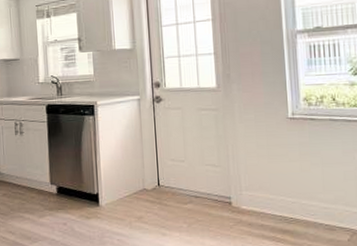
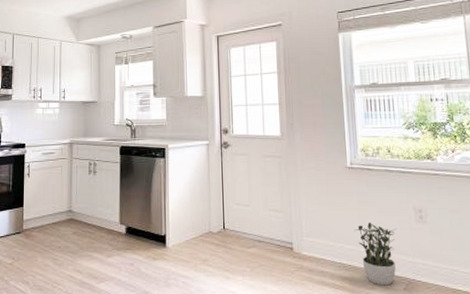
potted plant: none [295,173,340,237] -> present [354,222,396,286]

